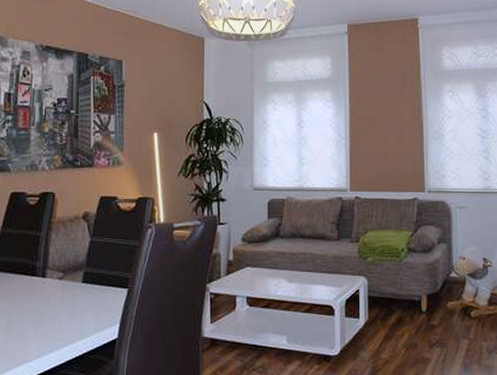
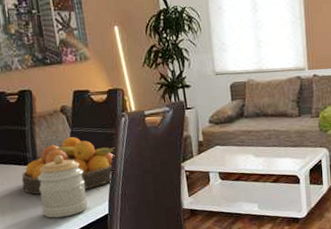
fruit bowl: none [25,247,136,311] -> present [21,137,115,195]
jar: none [43,267,97,340] -> present [37,155,88,218]

